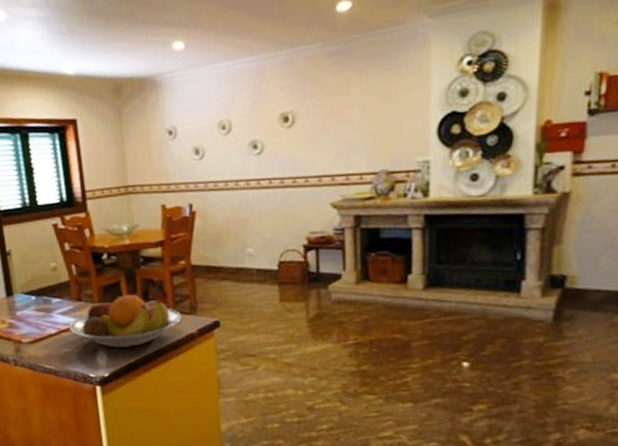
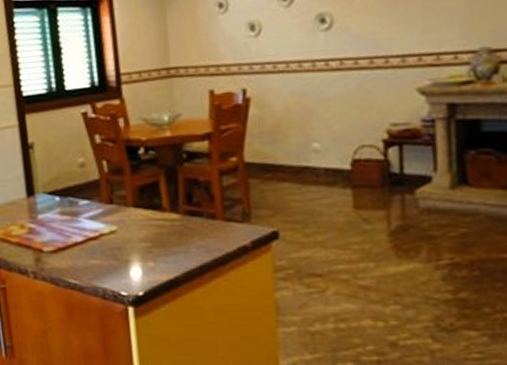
fruit bowl: present [70,293,181,348] -> none [99,195,232,261]

